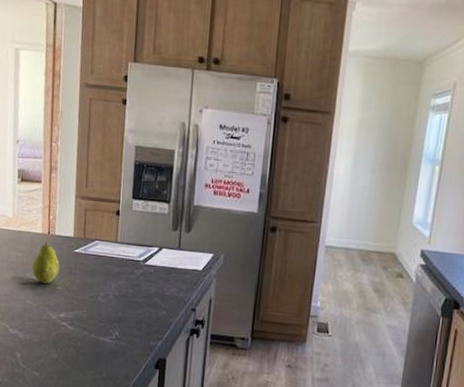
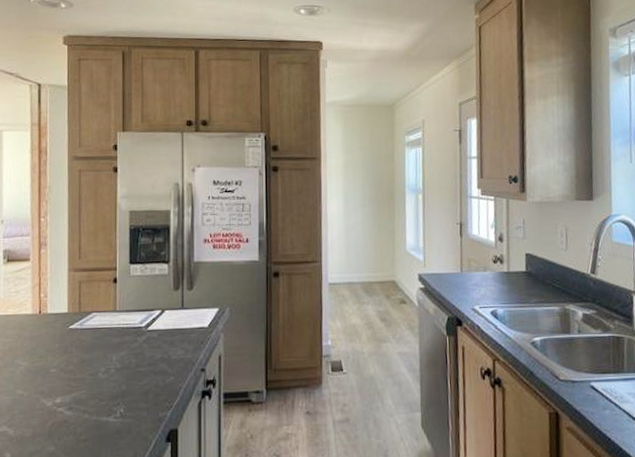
fruit: present [32,241,60,284] -> none [21,322,54,368]

